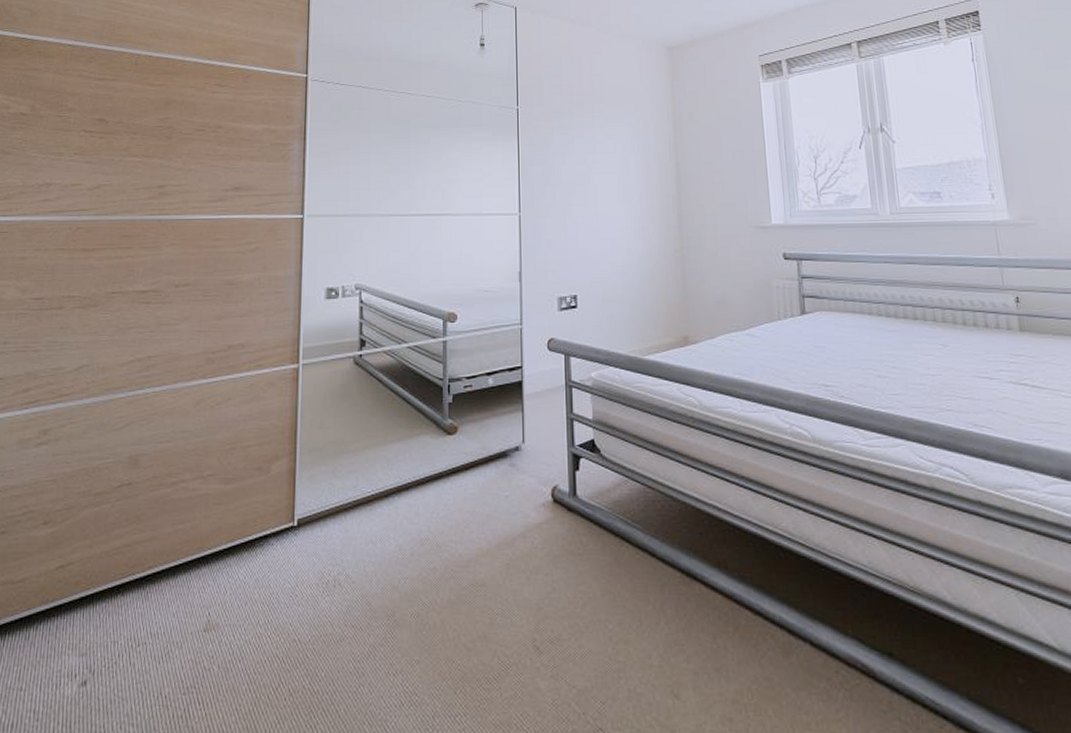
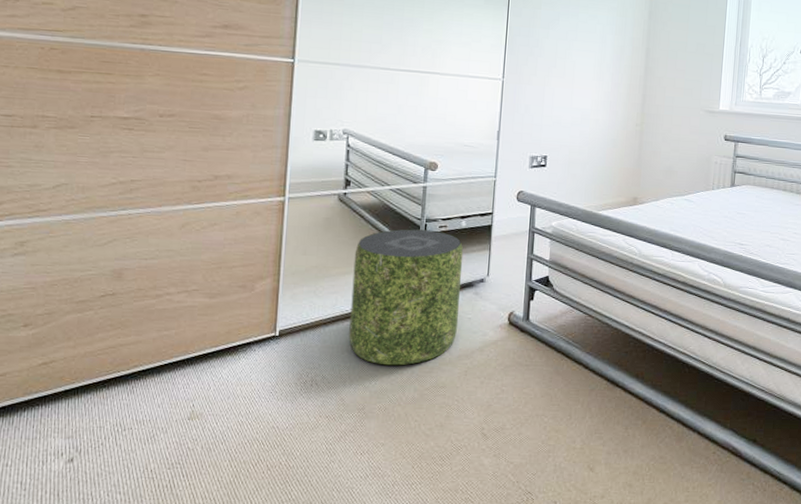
pouf: none [372,391,494,559] -> present [349,229,463,366]

